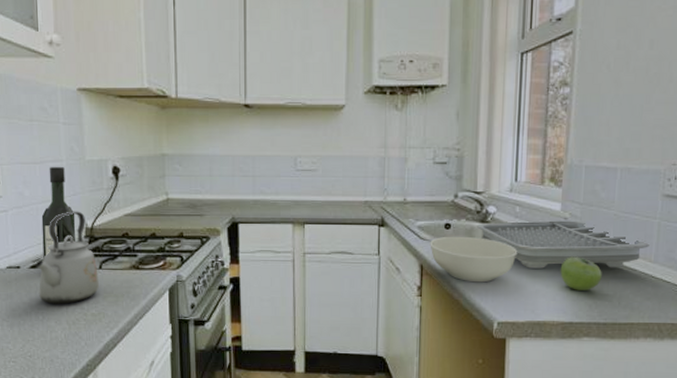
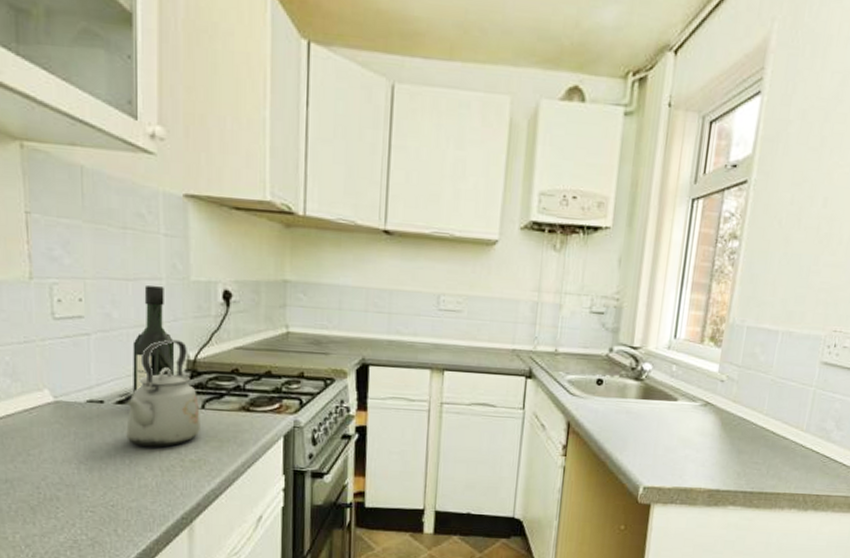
bowl: present [430,236,518,283] -> none [579,392,671,445]
dish rack: present [477,220,649,269] -> none [630,380,803,436]
fruit: present [560,256,602,291] -> none [711,421,754,458]

